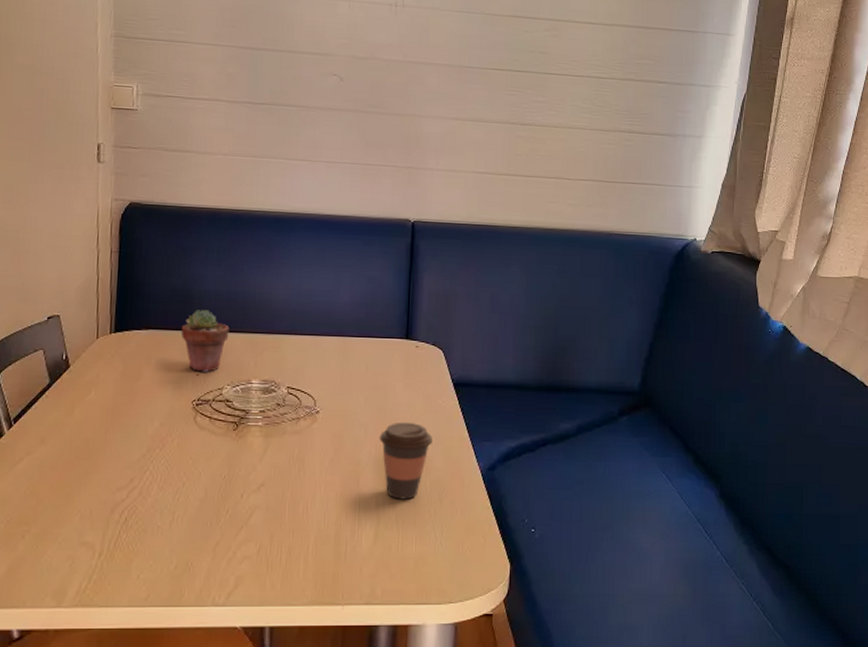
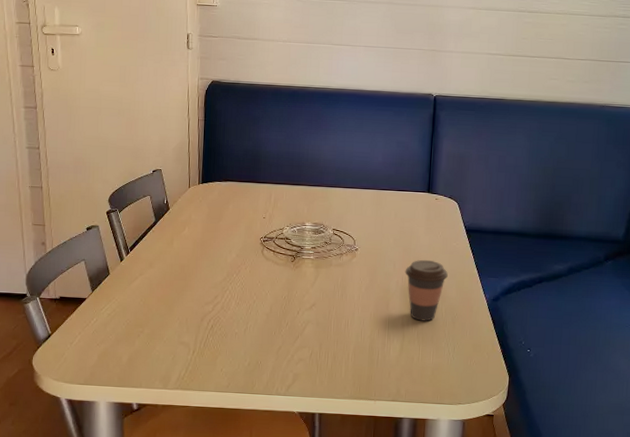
potted succulent: present [181,310,229,372] -> none [252,166,288,216]

